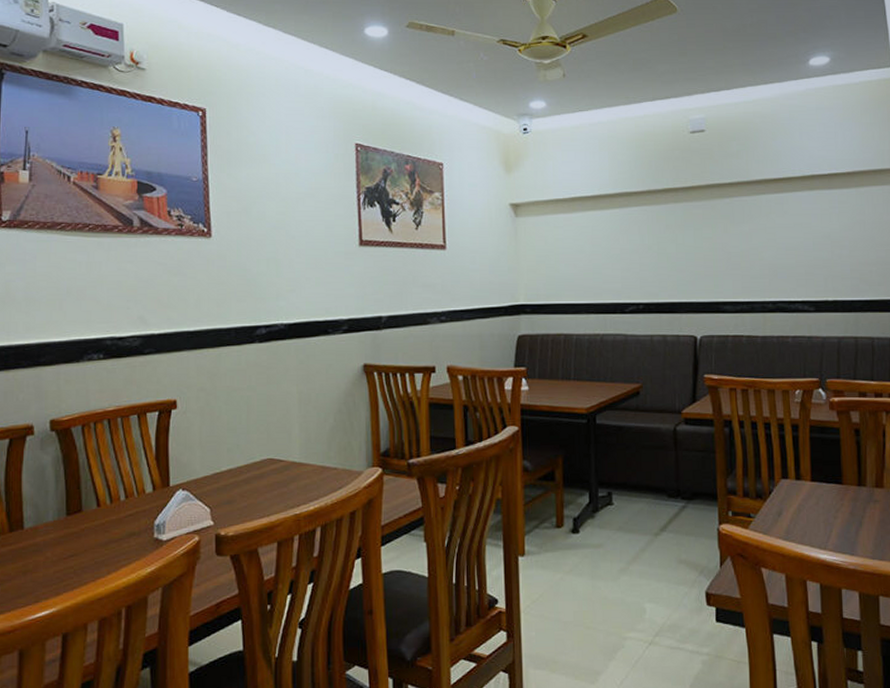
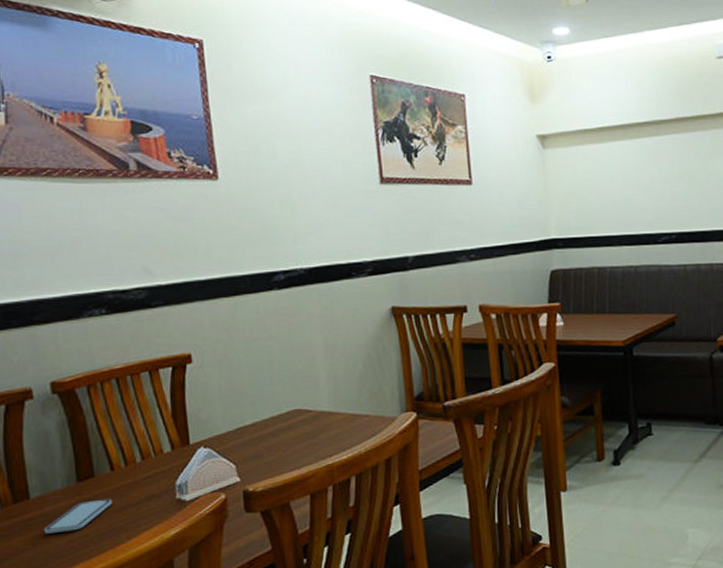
smartphone: none [34,533,97,563] -> present [43,498,113,534]

